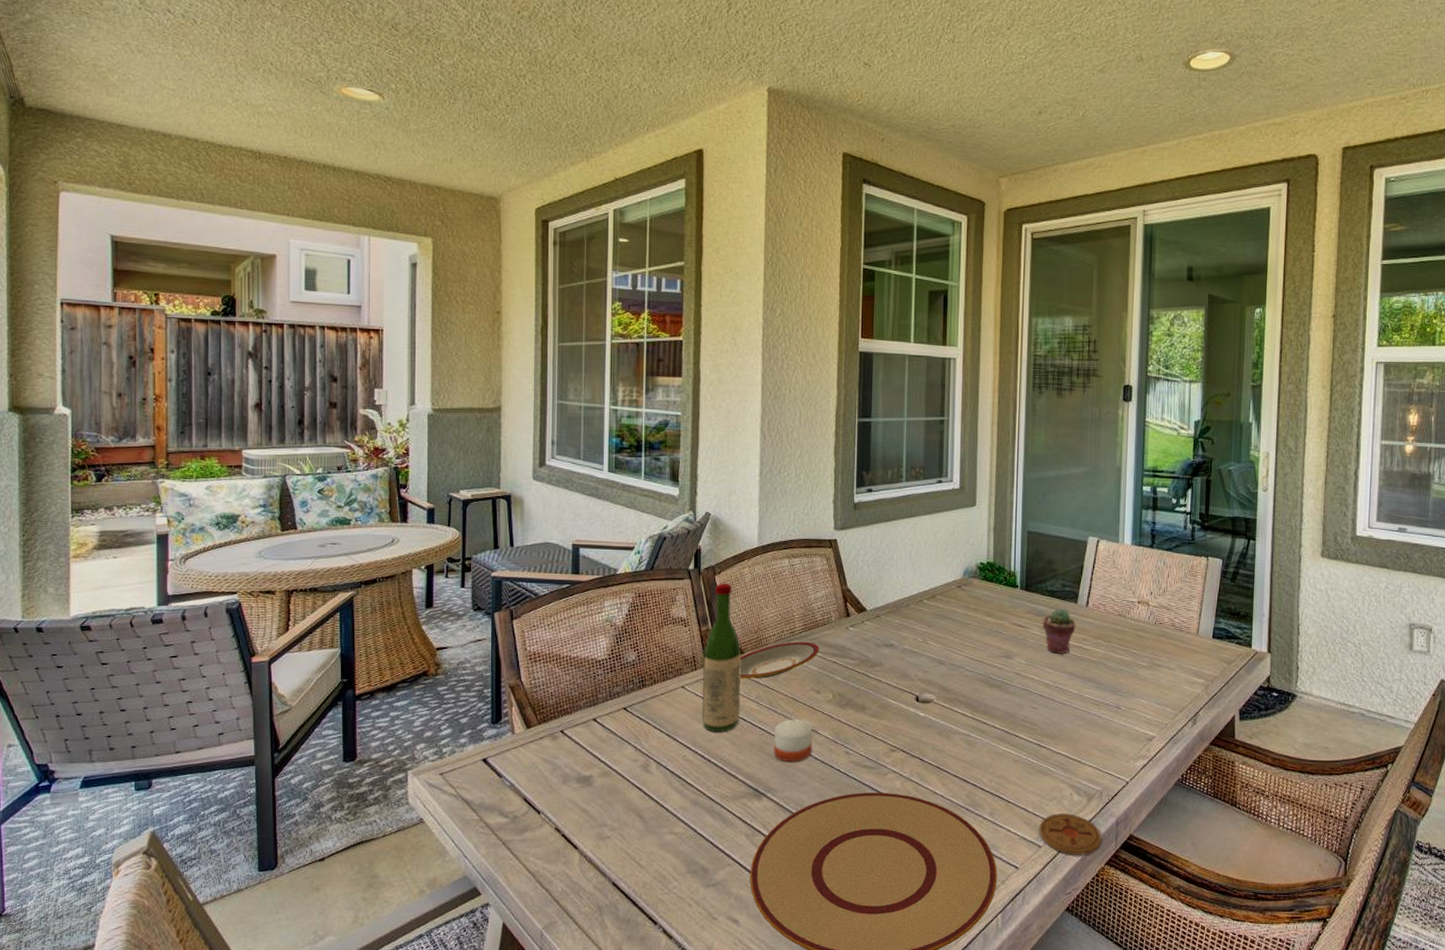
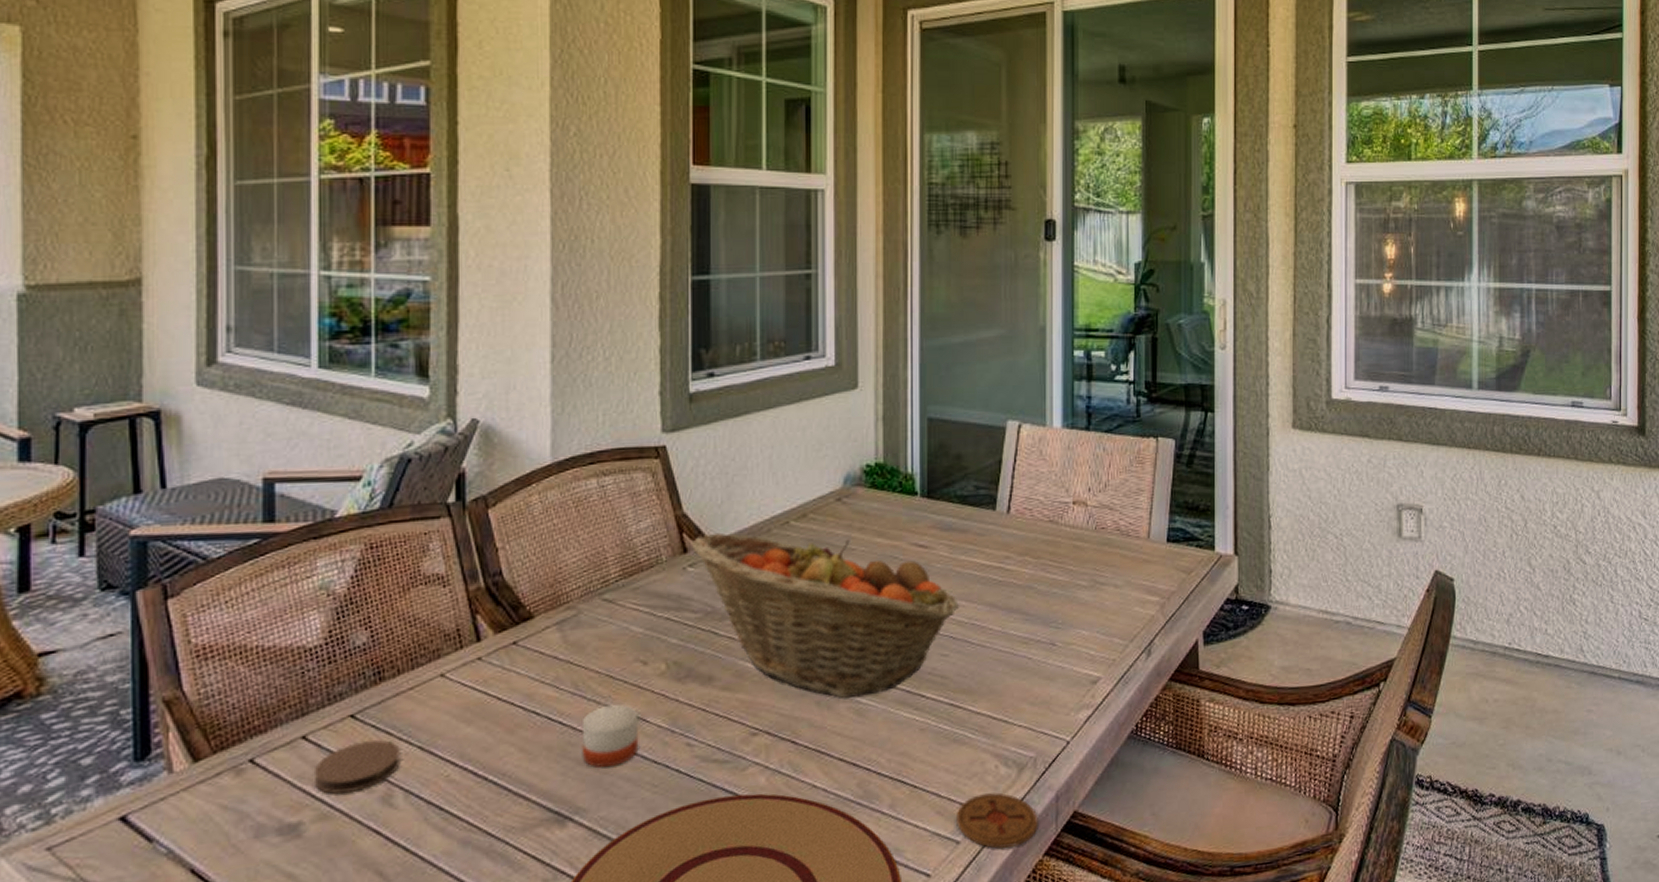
coaster: none [600,726,655,759] -> present [313,740,400,794]
wine bottle: present [703,582,742,733] -> none [473,518,531,737]
plate: present [740,641,819,679] -> none [529,593,645,656]
fruit basket: none [853,604,1048,732] -> present [692,532,960,698]
potted succulent: present [1042,608,1076,654] -> none [951,518,995,580]

